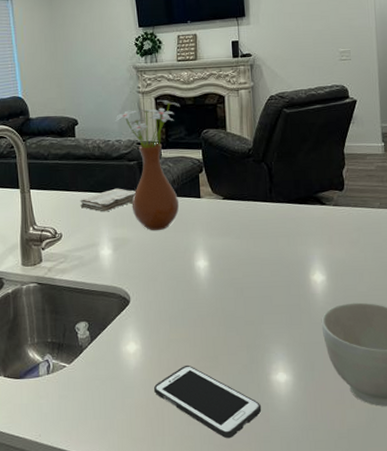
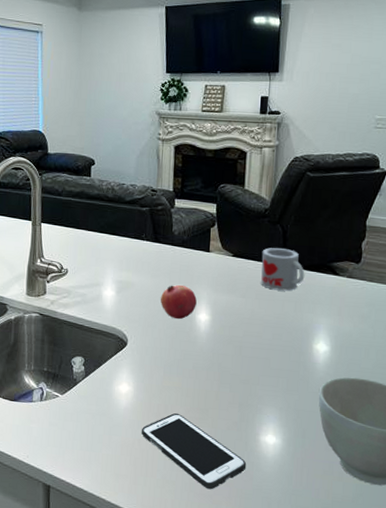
washcloth: present [80,188,136,212] -> none [88,232,145,254]
vase: present [115,99,180,231] -> none [132,148,200,279]
pomegranate: none [158,235,194,269] -> present [161,285,197,319]
mug: none [250,185,294,227] -> present [261,248,305,291]

